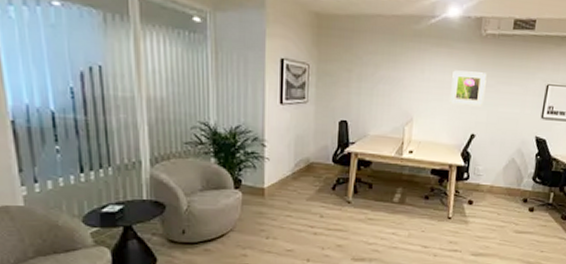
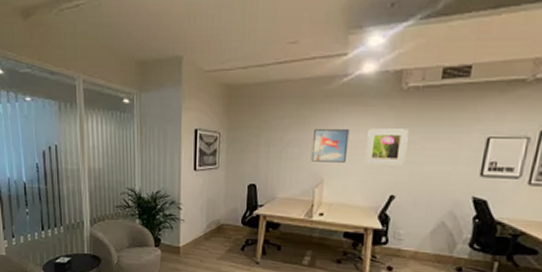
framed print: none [401,67,437,102] -> present [310,128,350,163]

